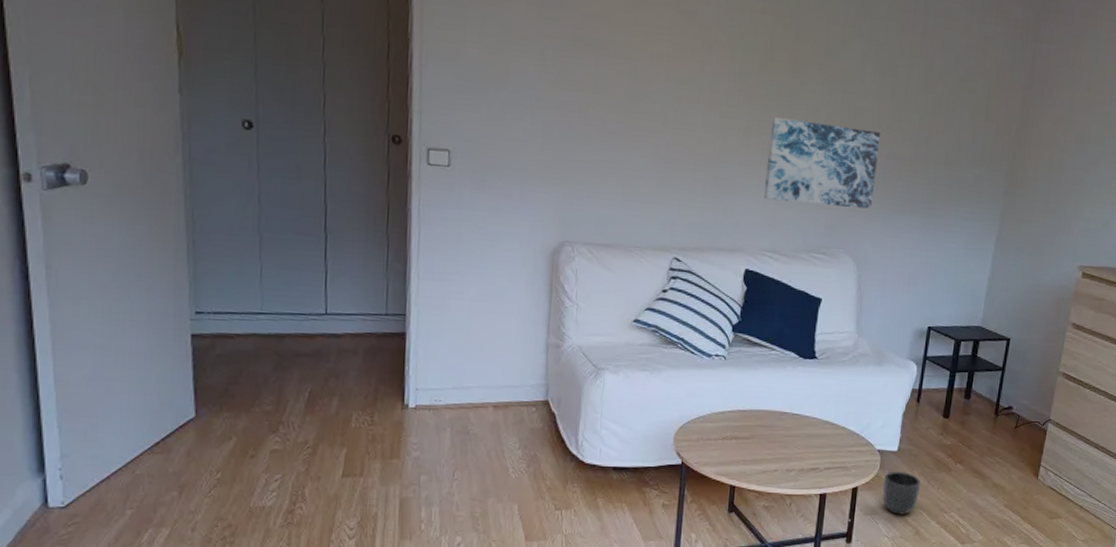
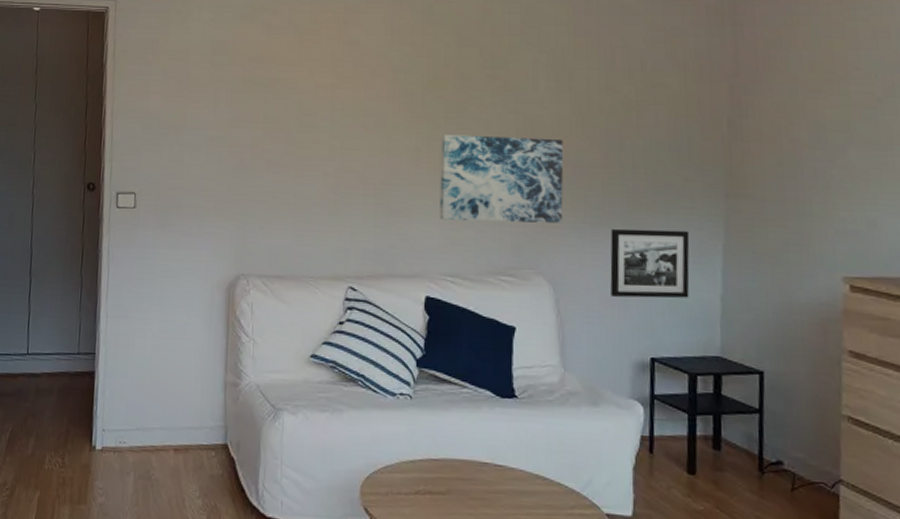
picture frame: none [903,216,973,278] -> present [610,228,690,298]

